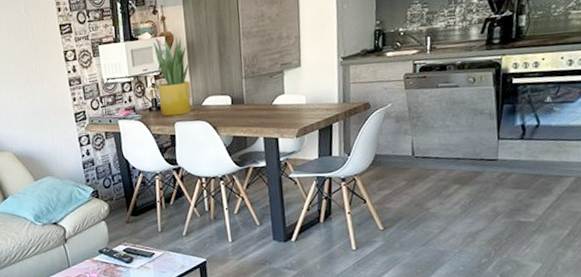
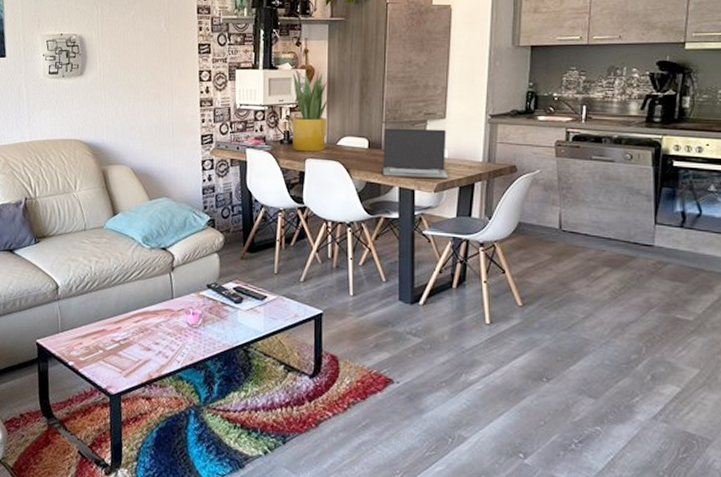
laptop: none [244,77,309,129] -> present [383,128,449,179]

